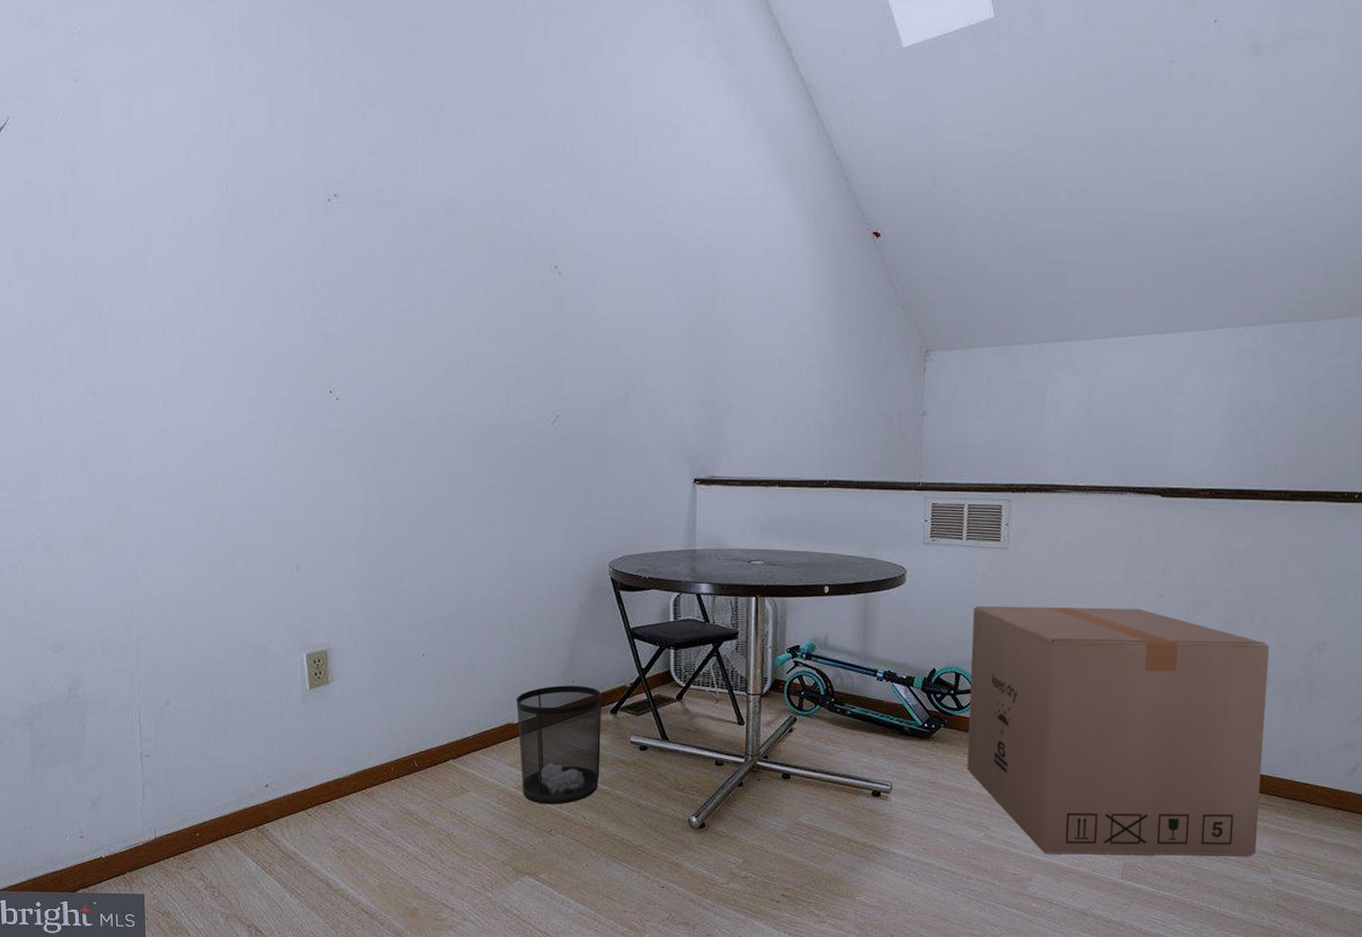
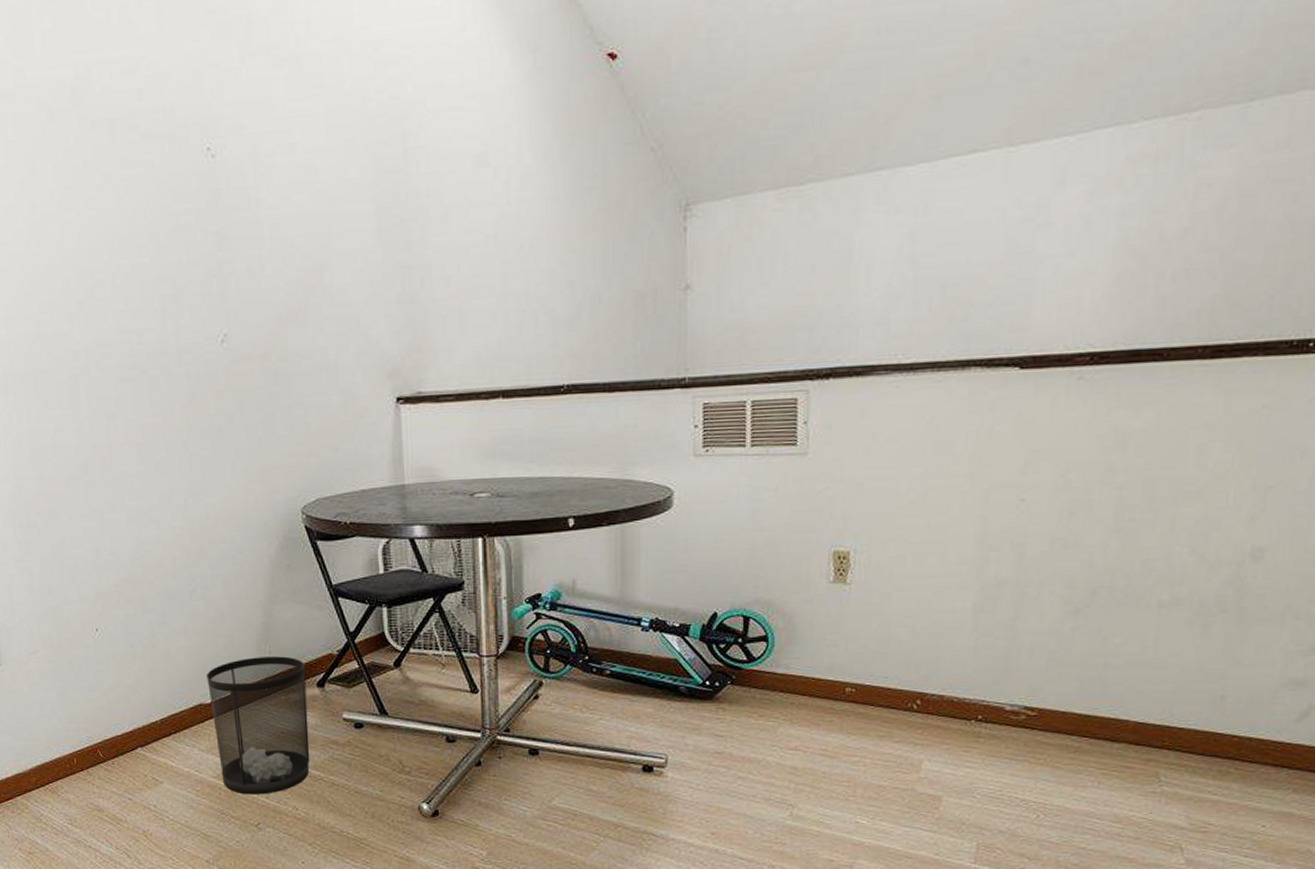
cardboard box: present [967,606,1269,856] -> none [763,519,1180,835]

